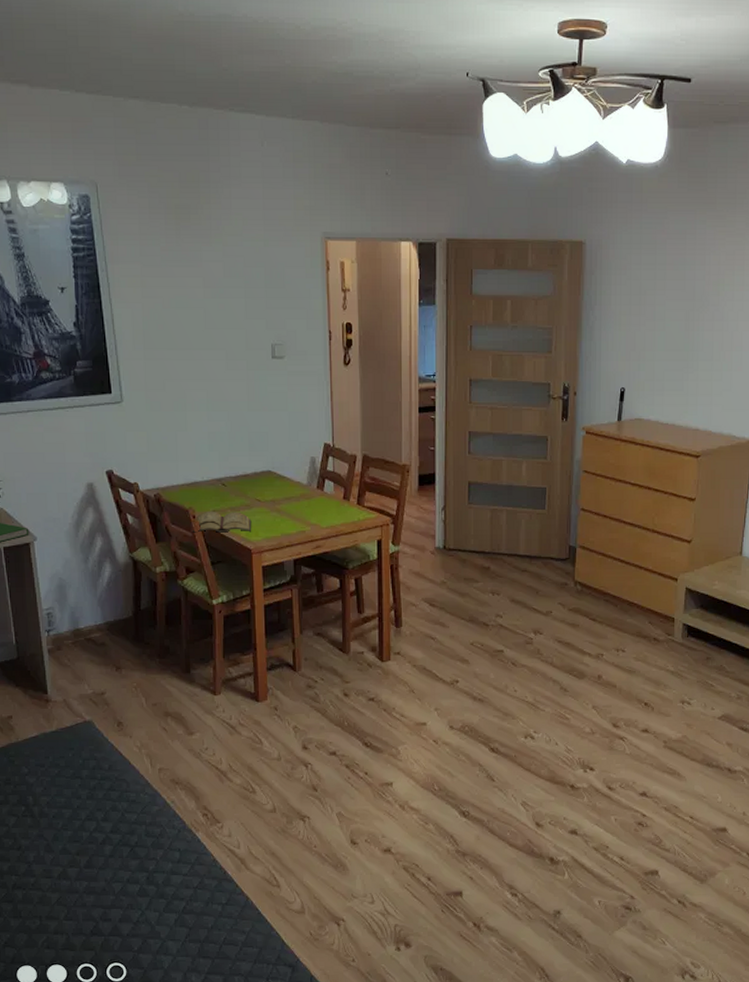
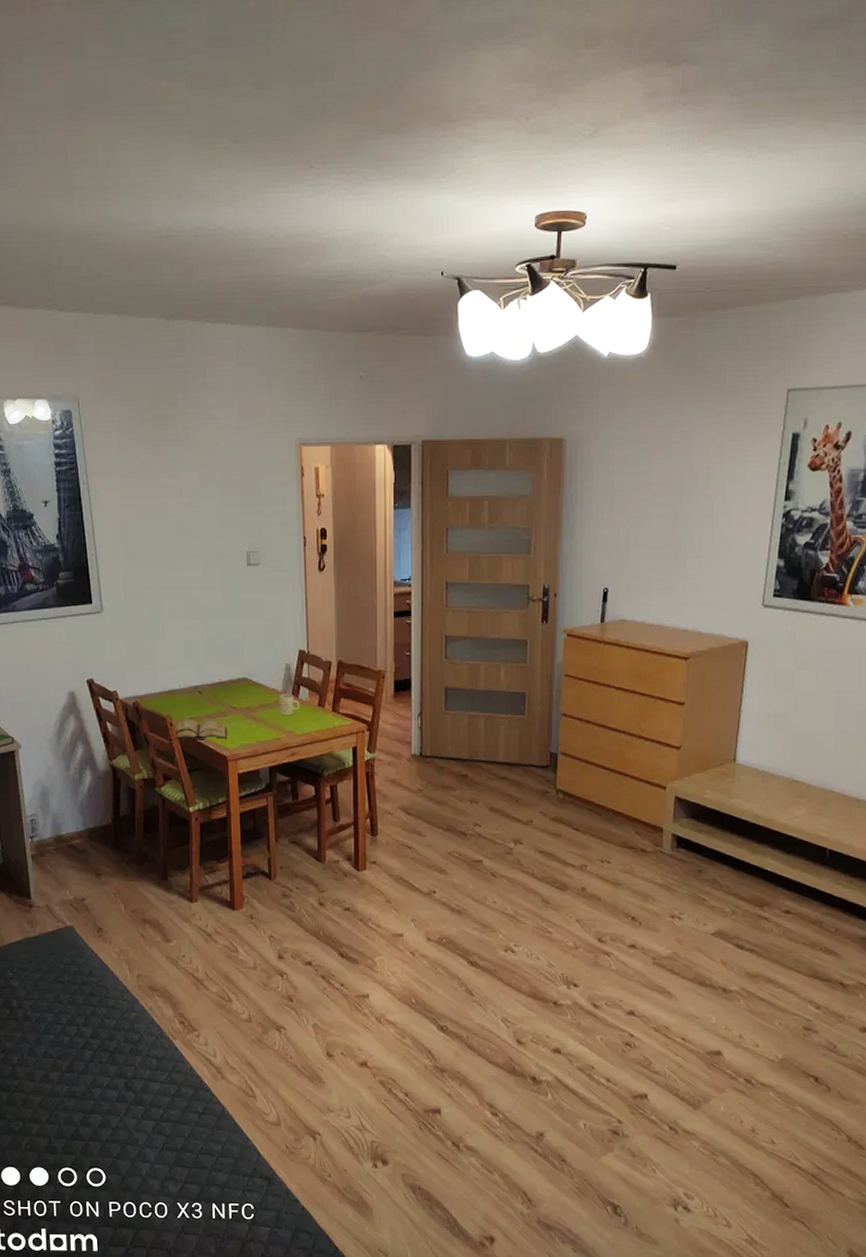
mug: none [304,486,325,509] -> present [279,693,300,716]

